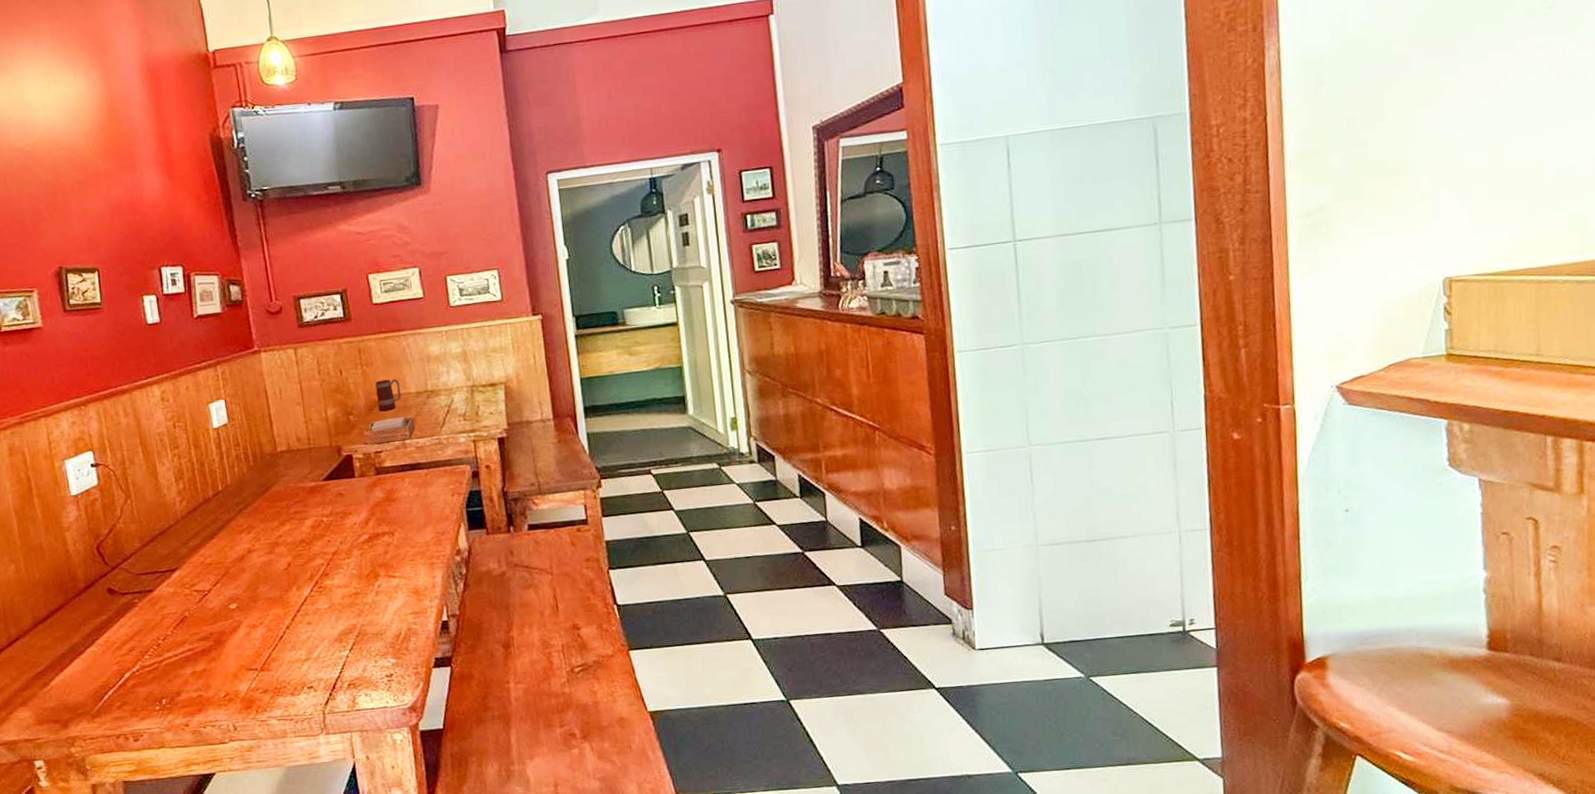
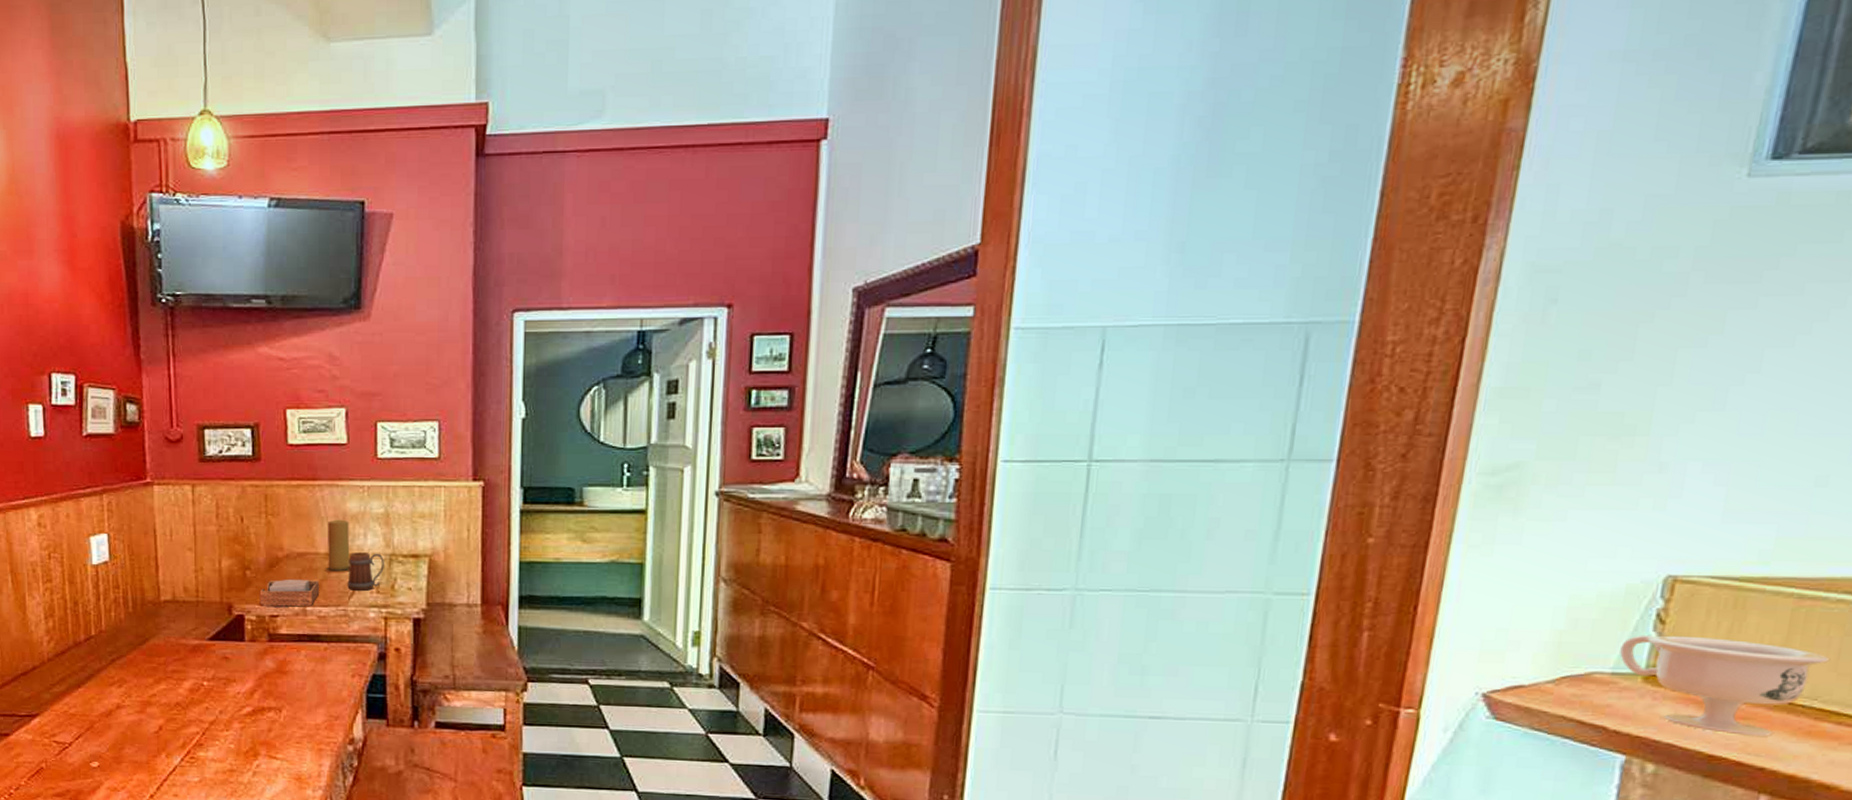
beer mug: present [375,378,402,412] -> none [279,534,308,571]
candle: none [415,361,439,409] -> present [324,519,350,573]
beer mug: none [436,386,468,422] -> present [347,552,384,592]
teacup: none [1425,320,1570,393] -> present [1620,634,1831,736]

